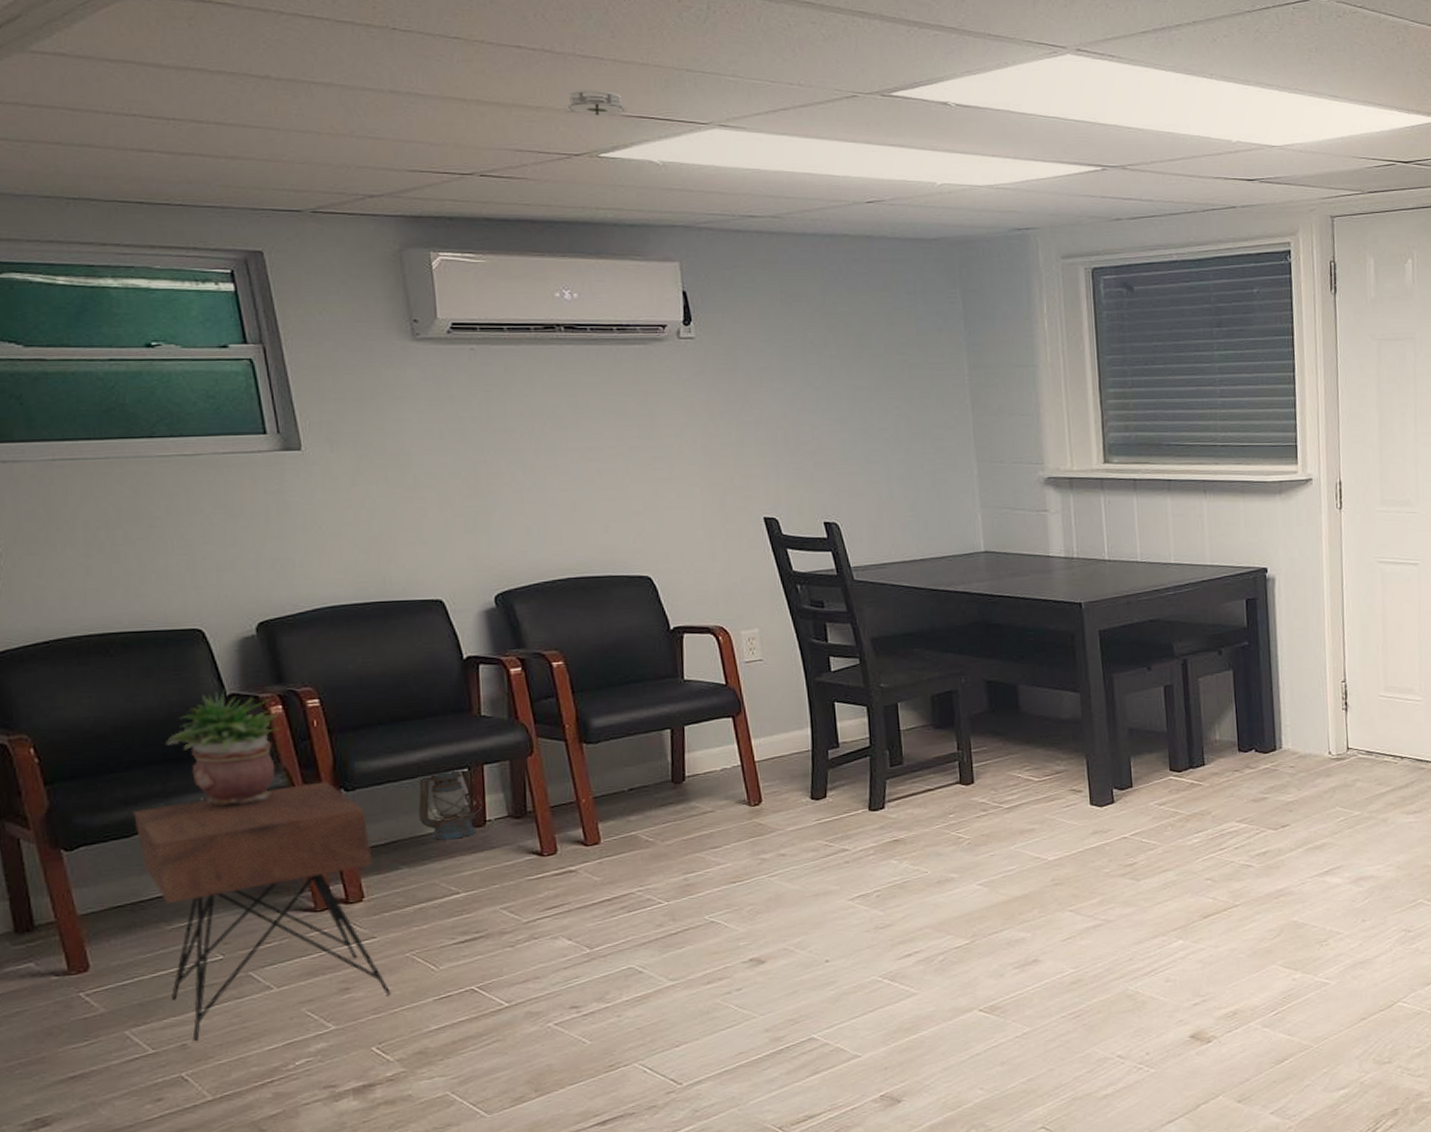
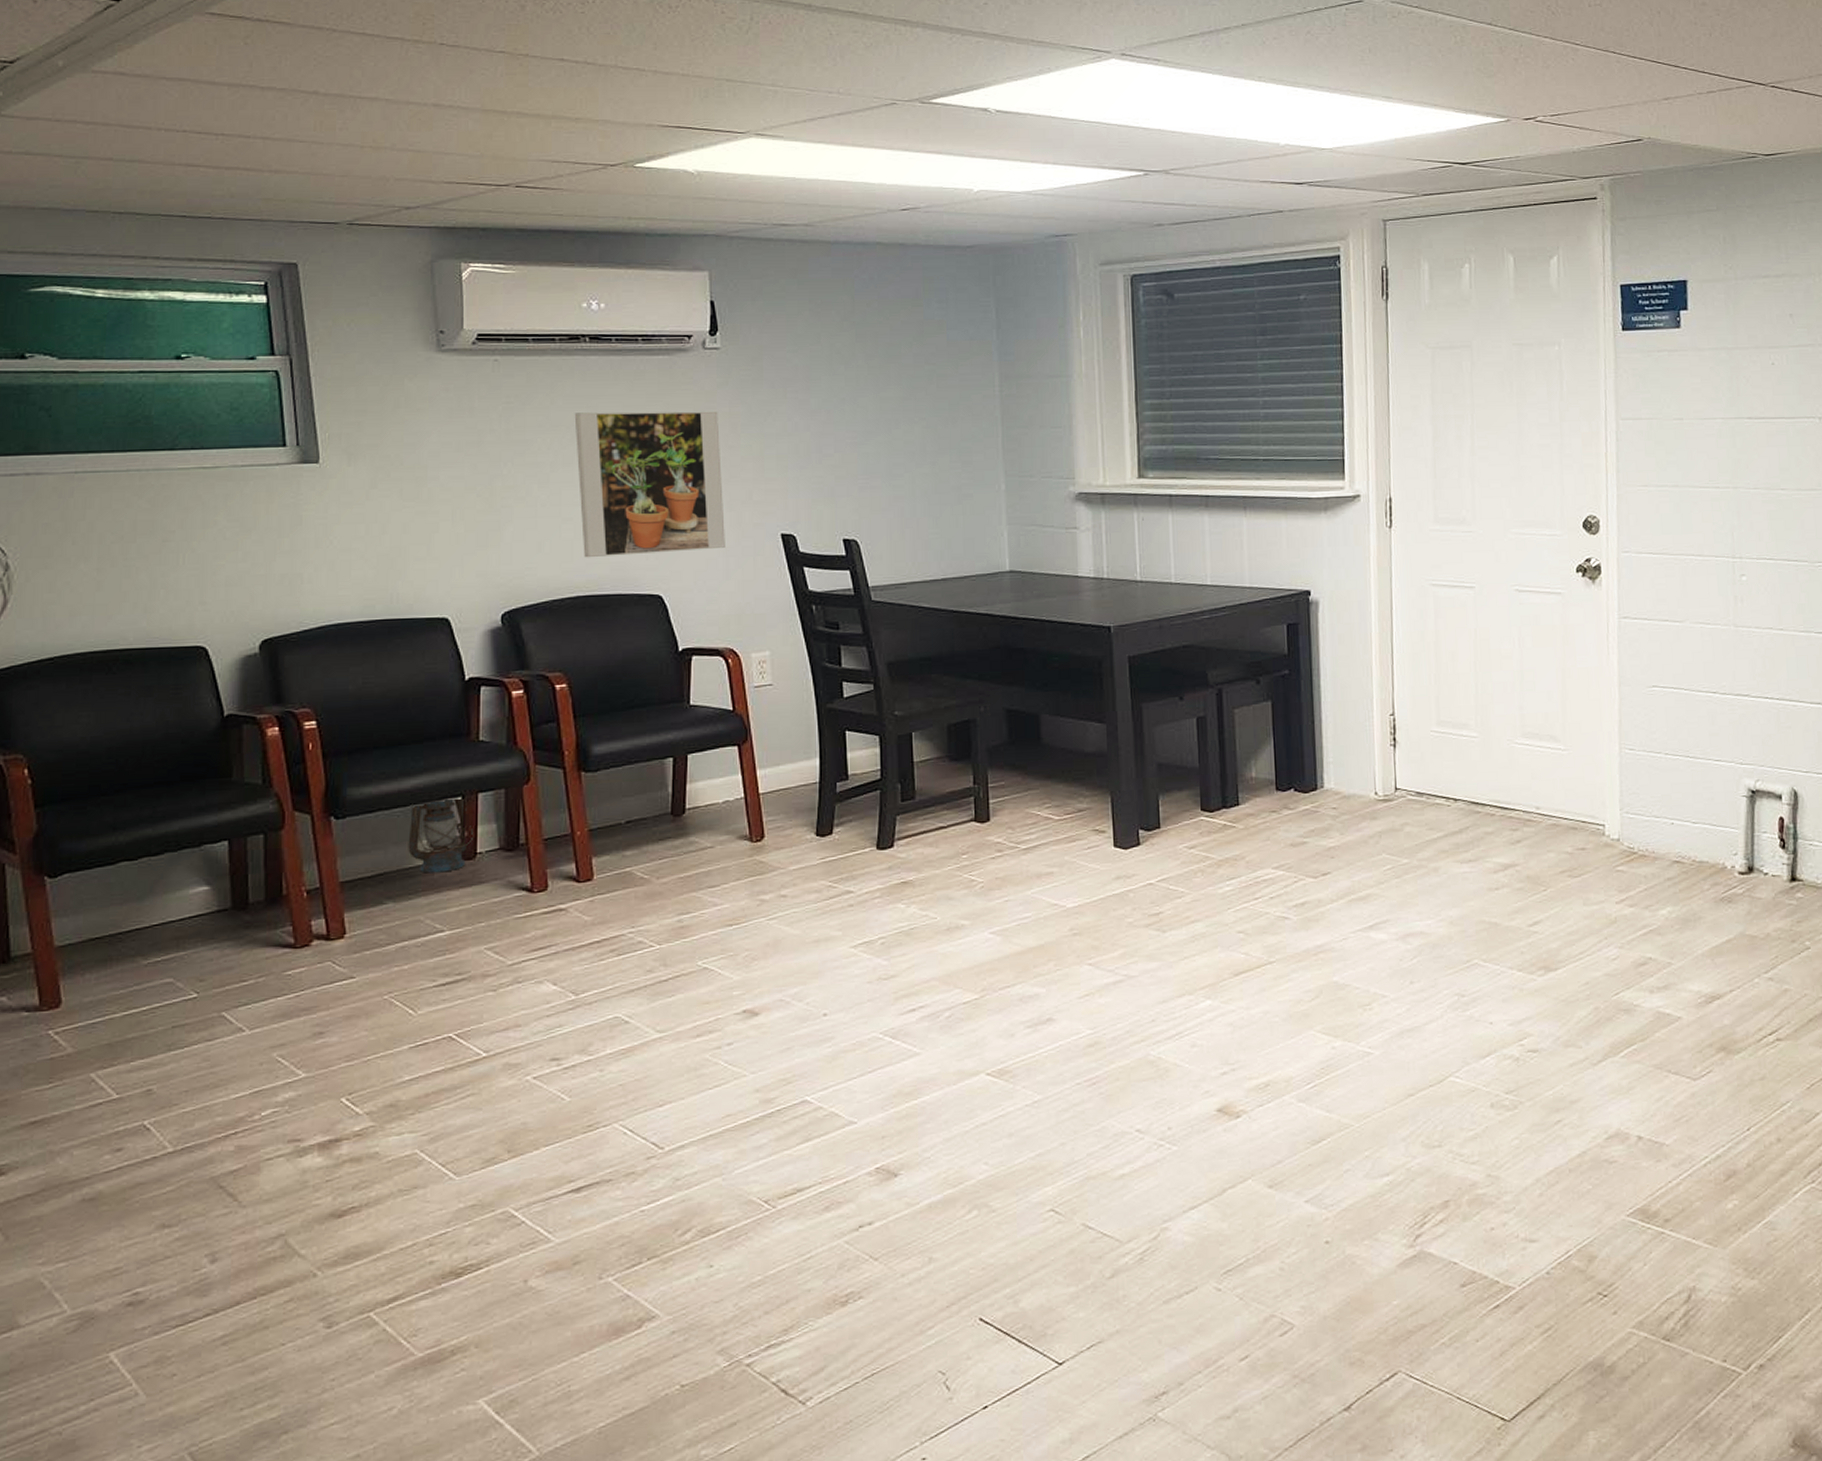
nightstand: present [133,781,391,1042] -> none [120,808,366,1087]
potted plant: present [166,689,282,806] -> none [159,709,276,832]
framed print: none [554,399,710,542] -> present [574,411,725,558]
smoke detector: present [564,90,628,116] -> none [603,101,666,126]

